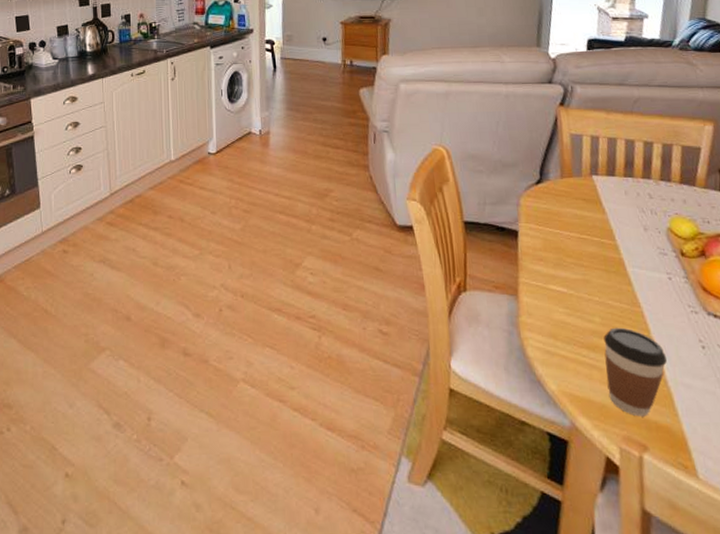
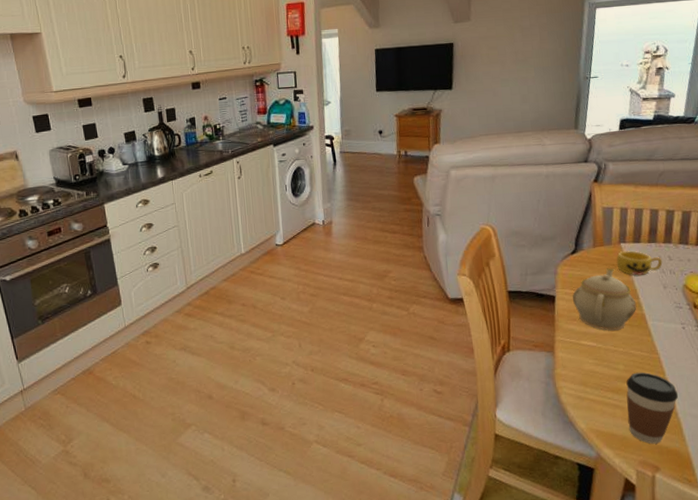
teapot: none [538,203,614,276] -> present [572,268,637,331]
cup: none [587,184,642,214] -> present [616,250,663,276]

